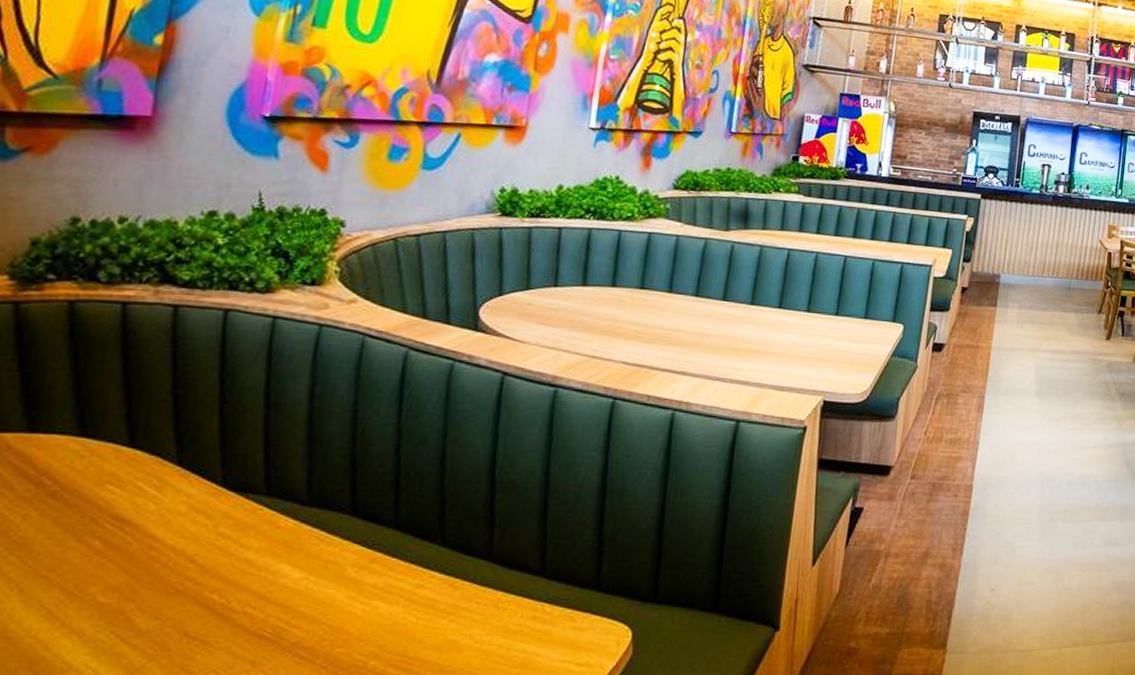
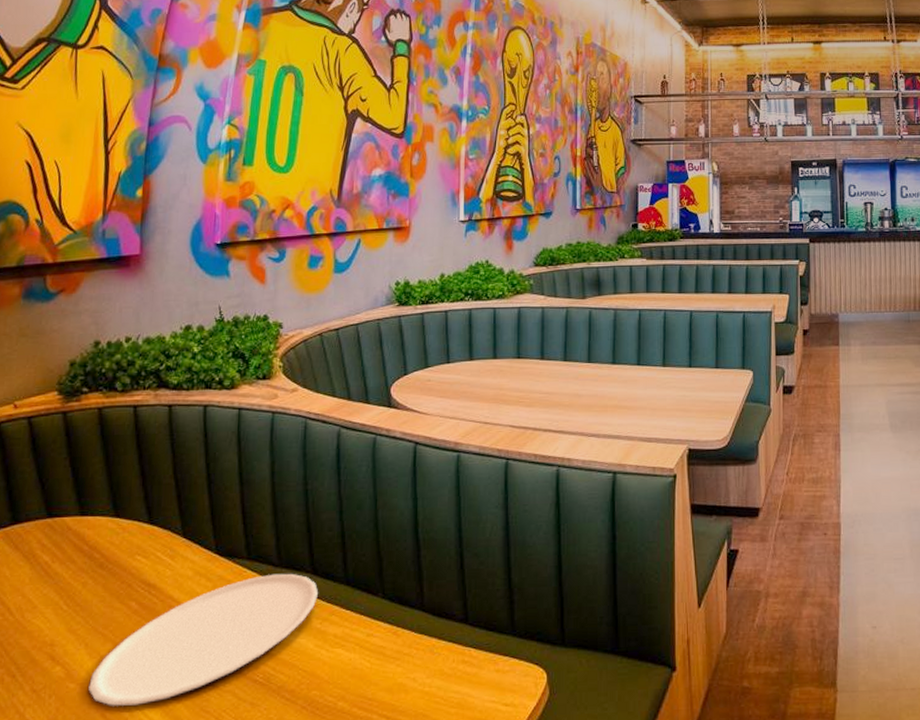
plate: none [18,513,358,665] -> present [88,573,318,706]

